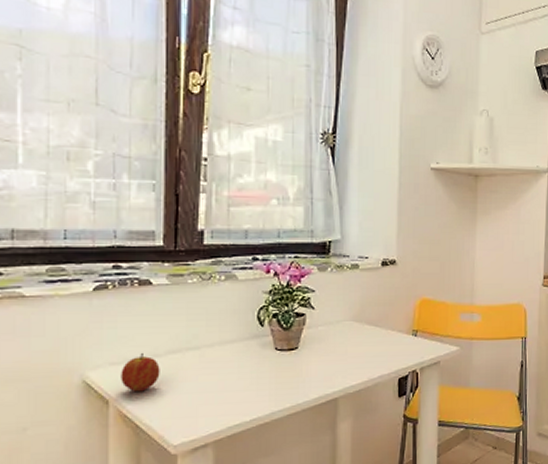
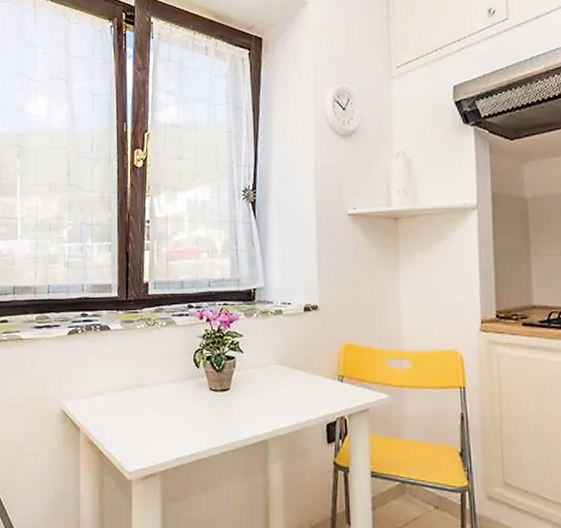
fruit: present [121,352,160,392] -> none [88,387,117,422]

